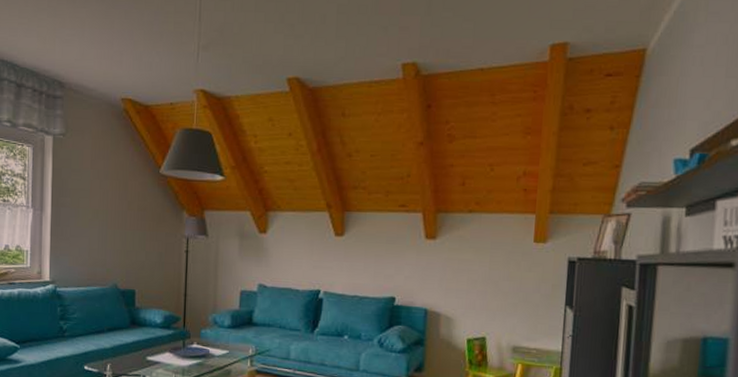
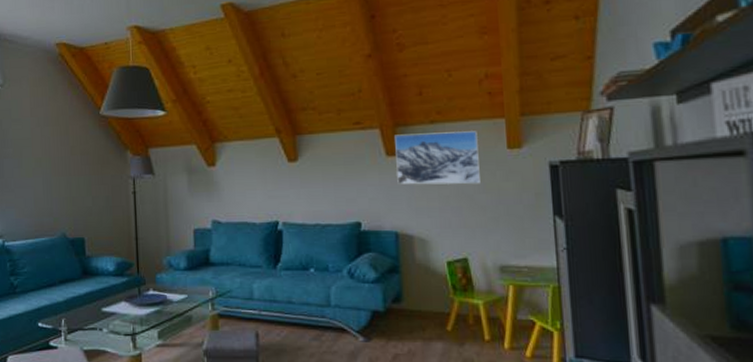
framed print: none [432,220,509,272] -> present [395,131,480,185]

